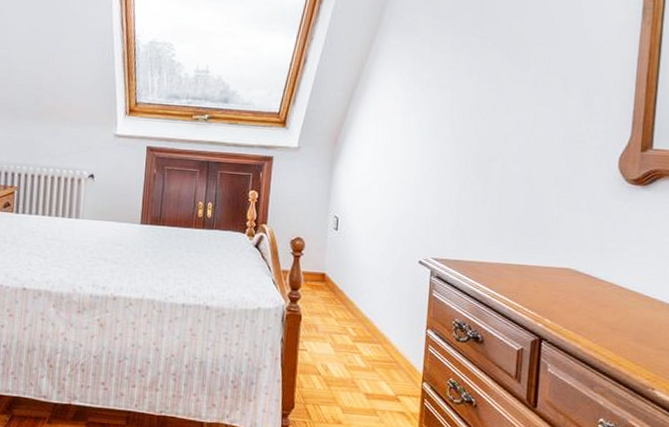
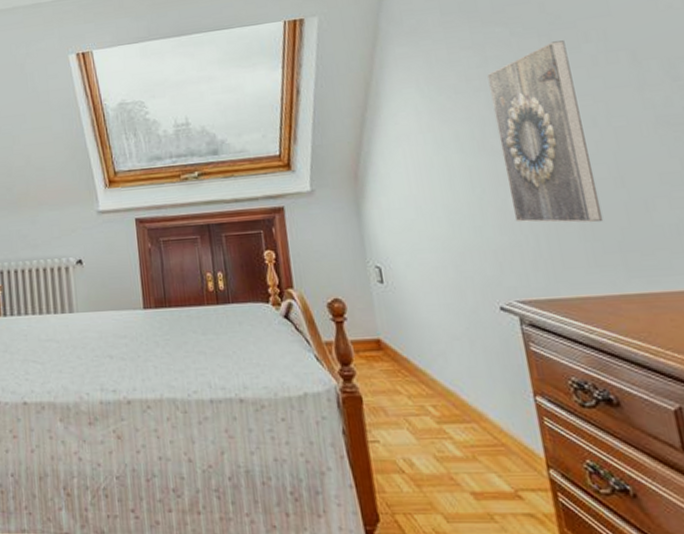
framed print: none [446,58,519,208] -> present [487,40,604,223]

